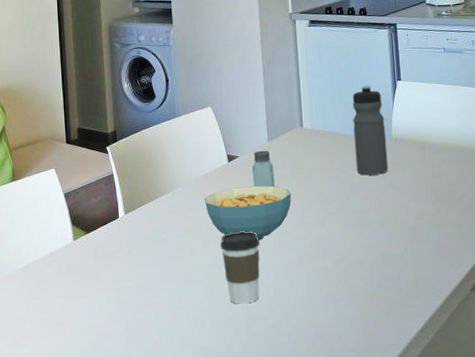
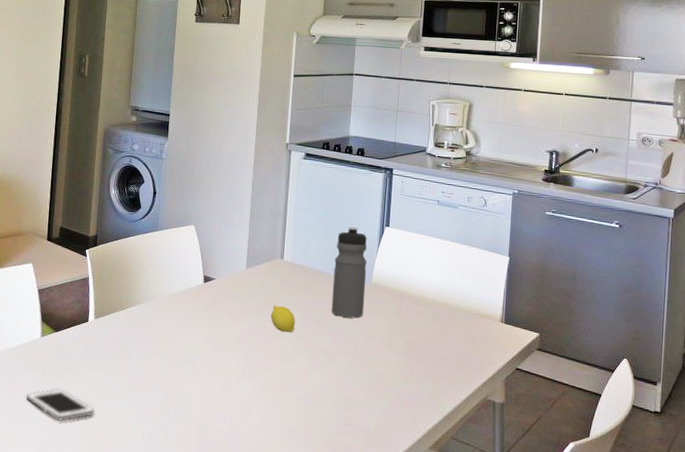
cell phone: none [67,289,138,323] -> present [26,388,95,422]
cereal bowl: present [205,185,291,240] -> none [175,309,262,365]
coffee cup: present [220,231,260,304] -> none [184,352,224,426]
saltshaker: present [252,150,275,188] -> none [226,276,249,315]
fruit: none [298,173,323,199] -> present [270,305,295,333]

